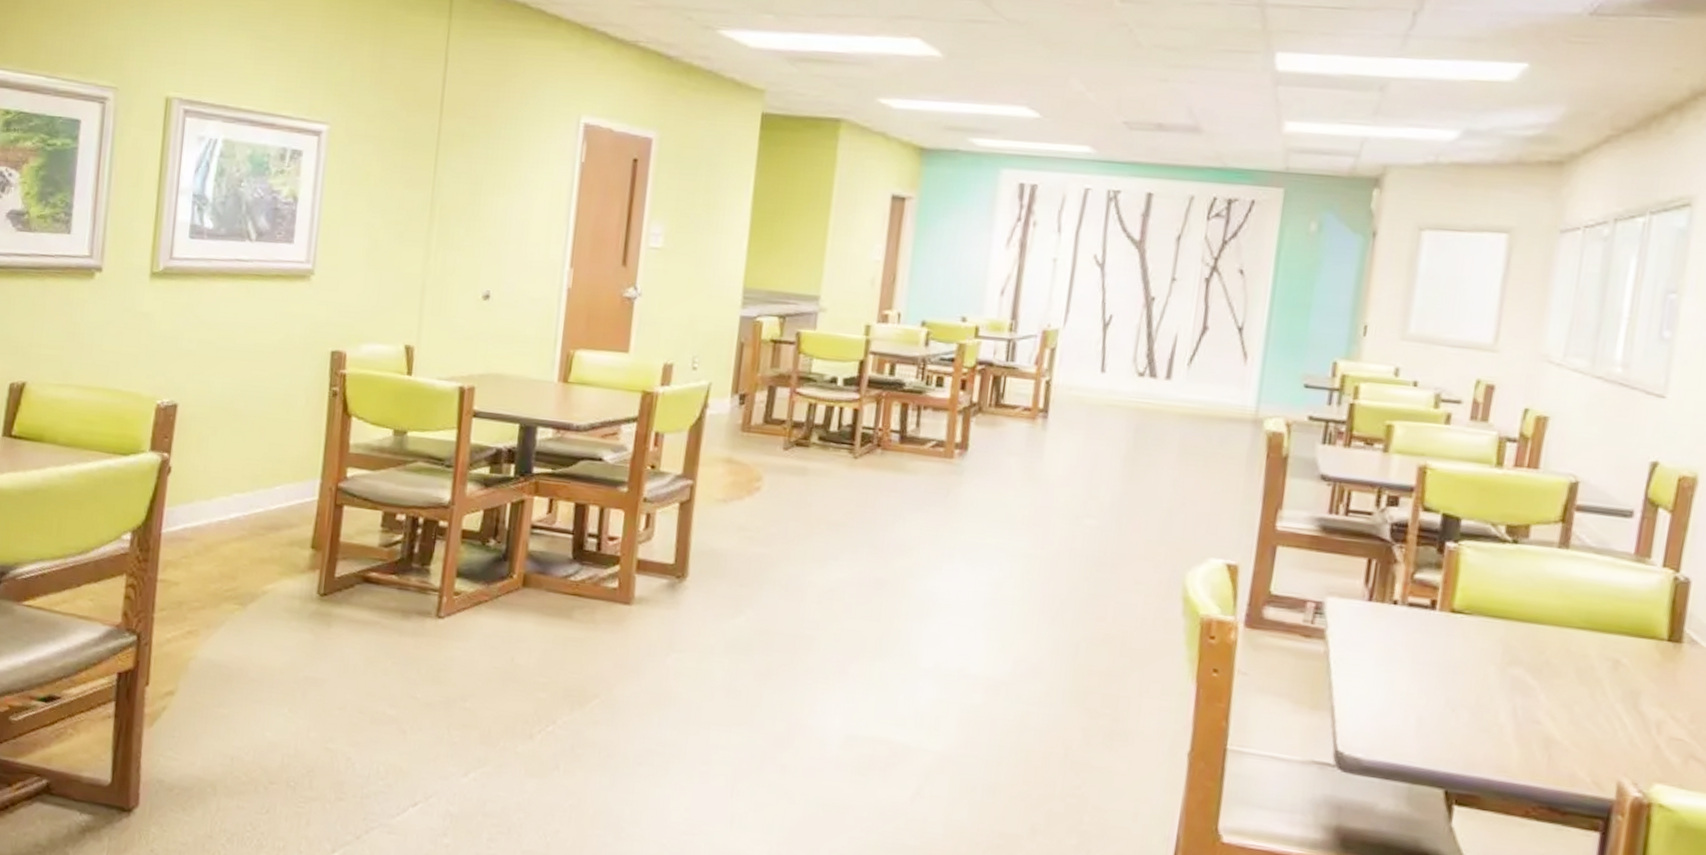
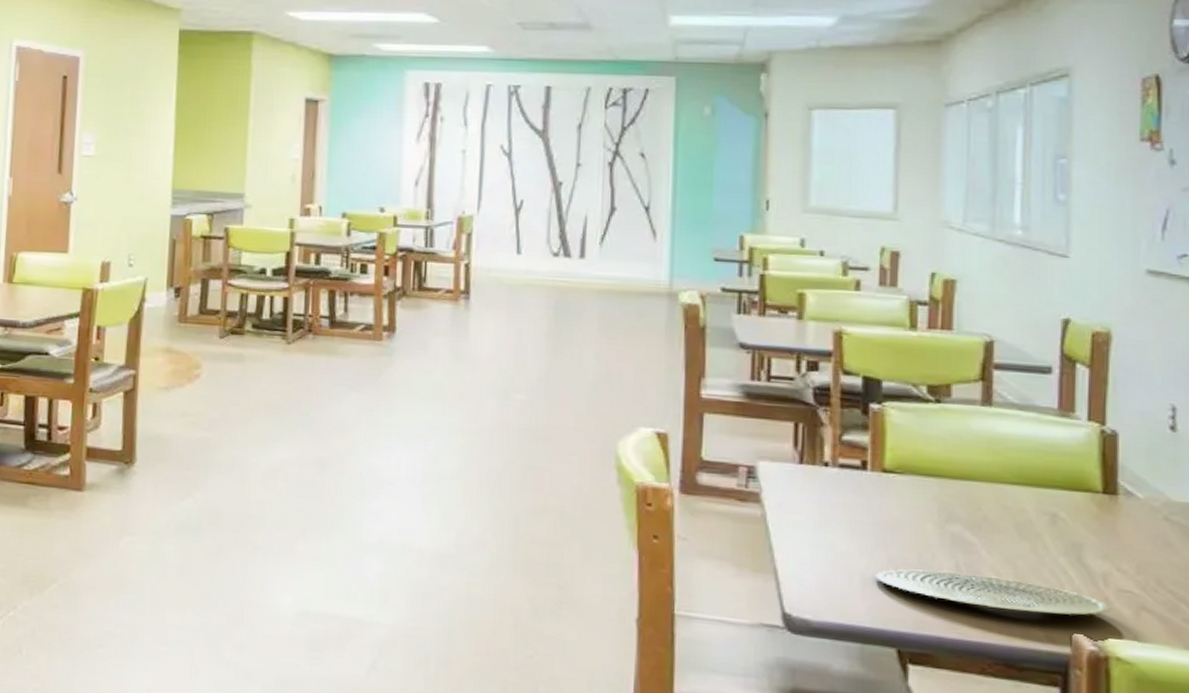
plate: none [1432,710,1661,762] -> present [876,569,1112,616]

